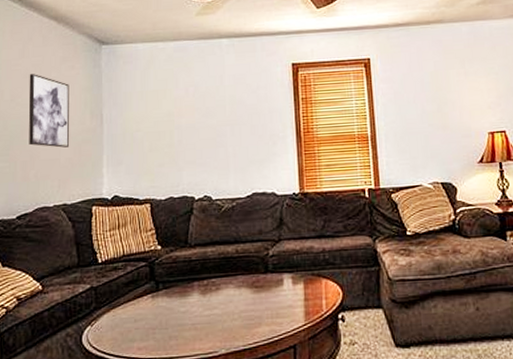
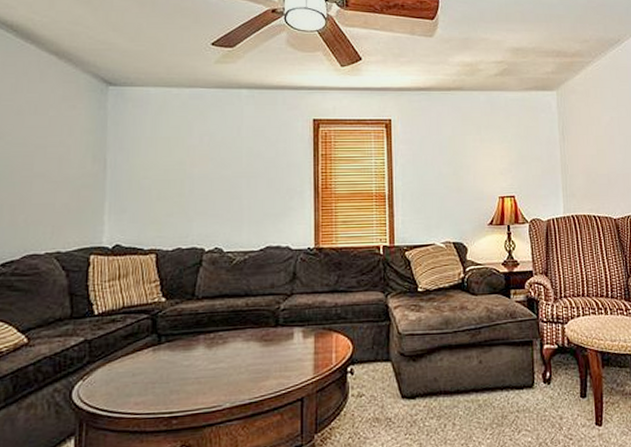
wall art: present [28,74,69,148] -> none [19,111,69,192]

